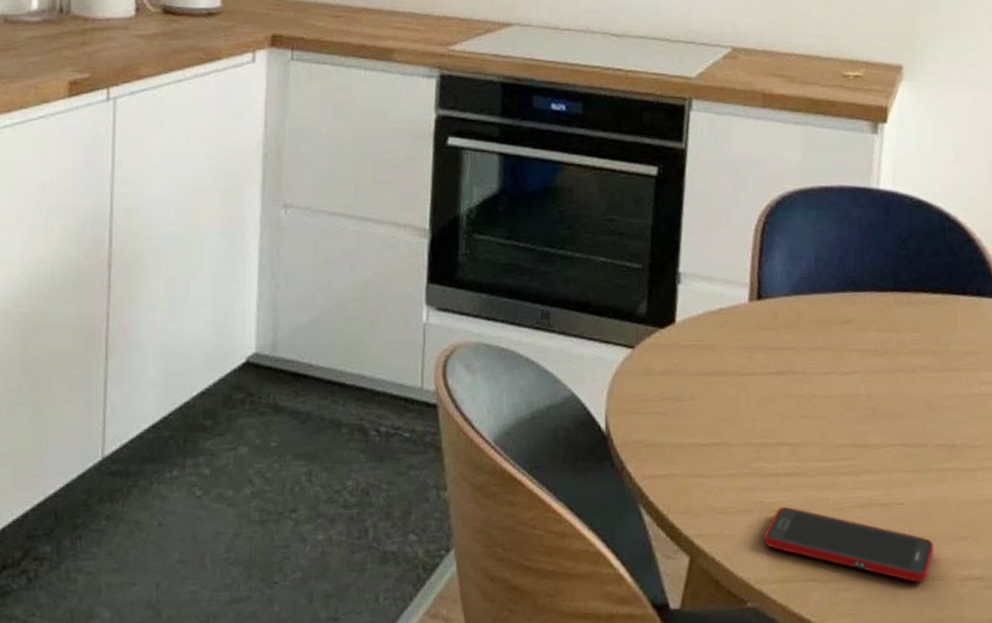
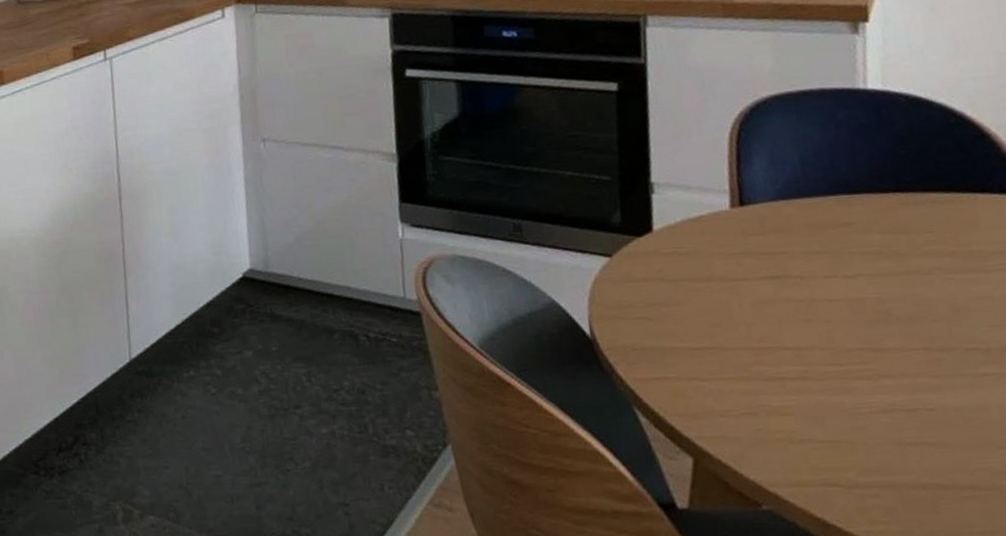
cell phone: present [763,506,934,583] -> none [773,410,977,492]

